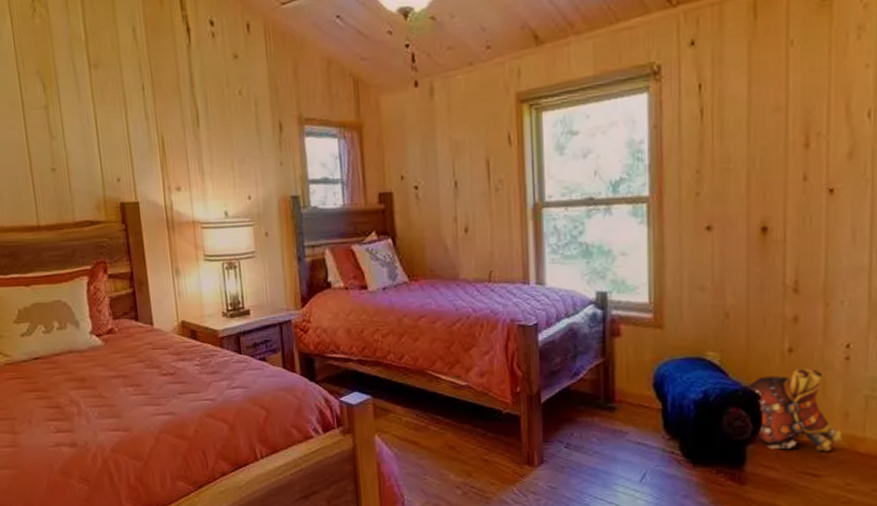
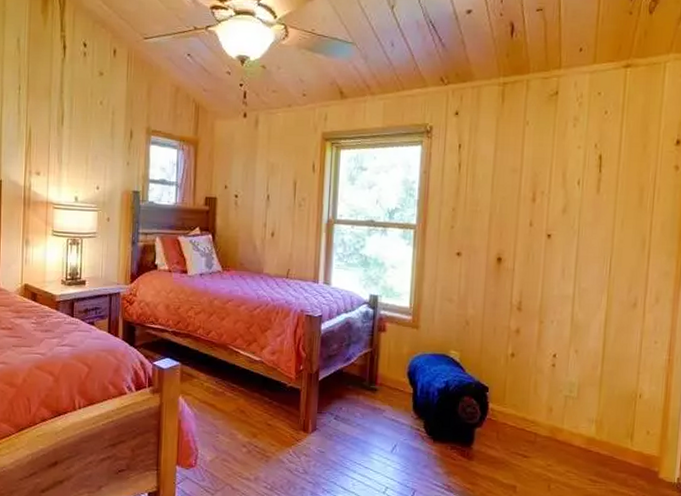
backpack: present [747,368,843,452] -> none [478,369,547,438]

